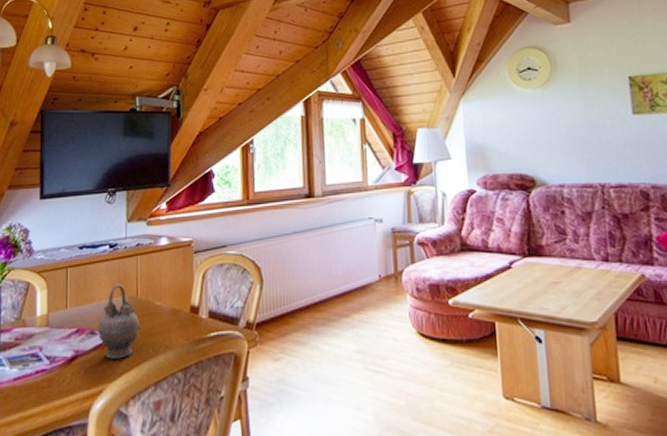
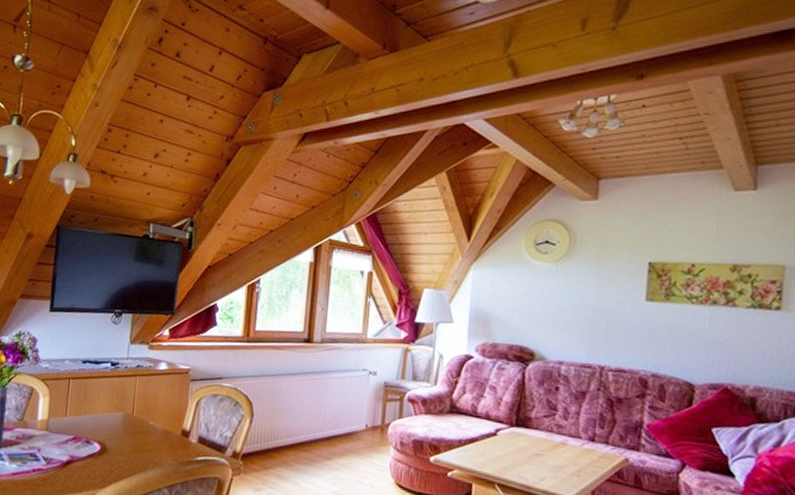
teapot: present [98,283,141,359] -> none [93,399,133,469]

